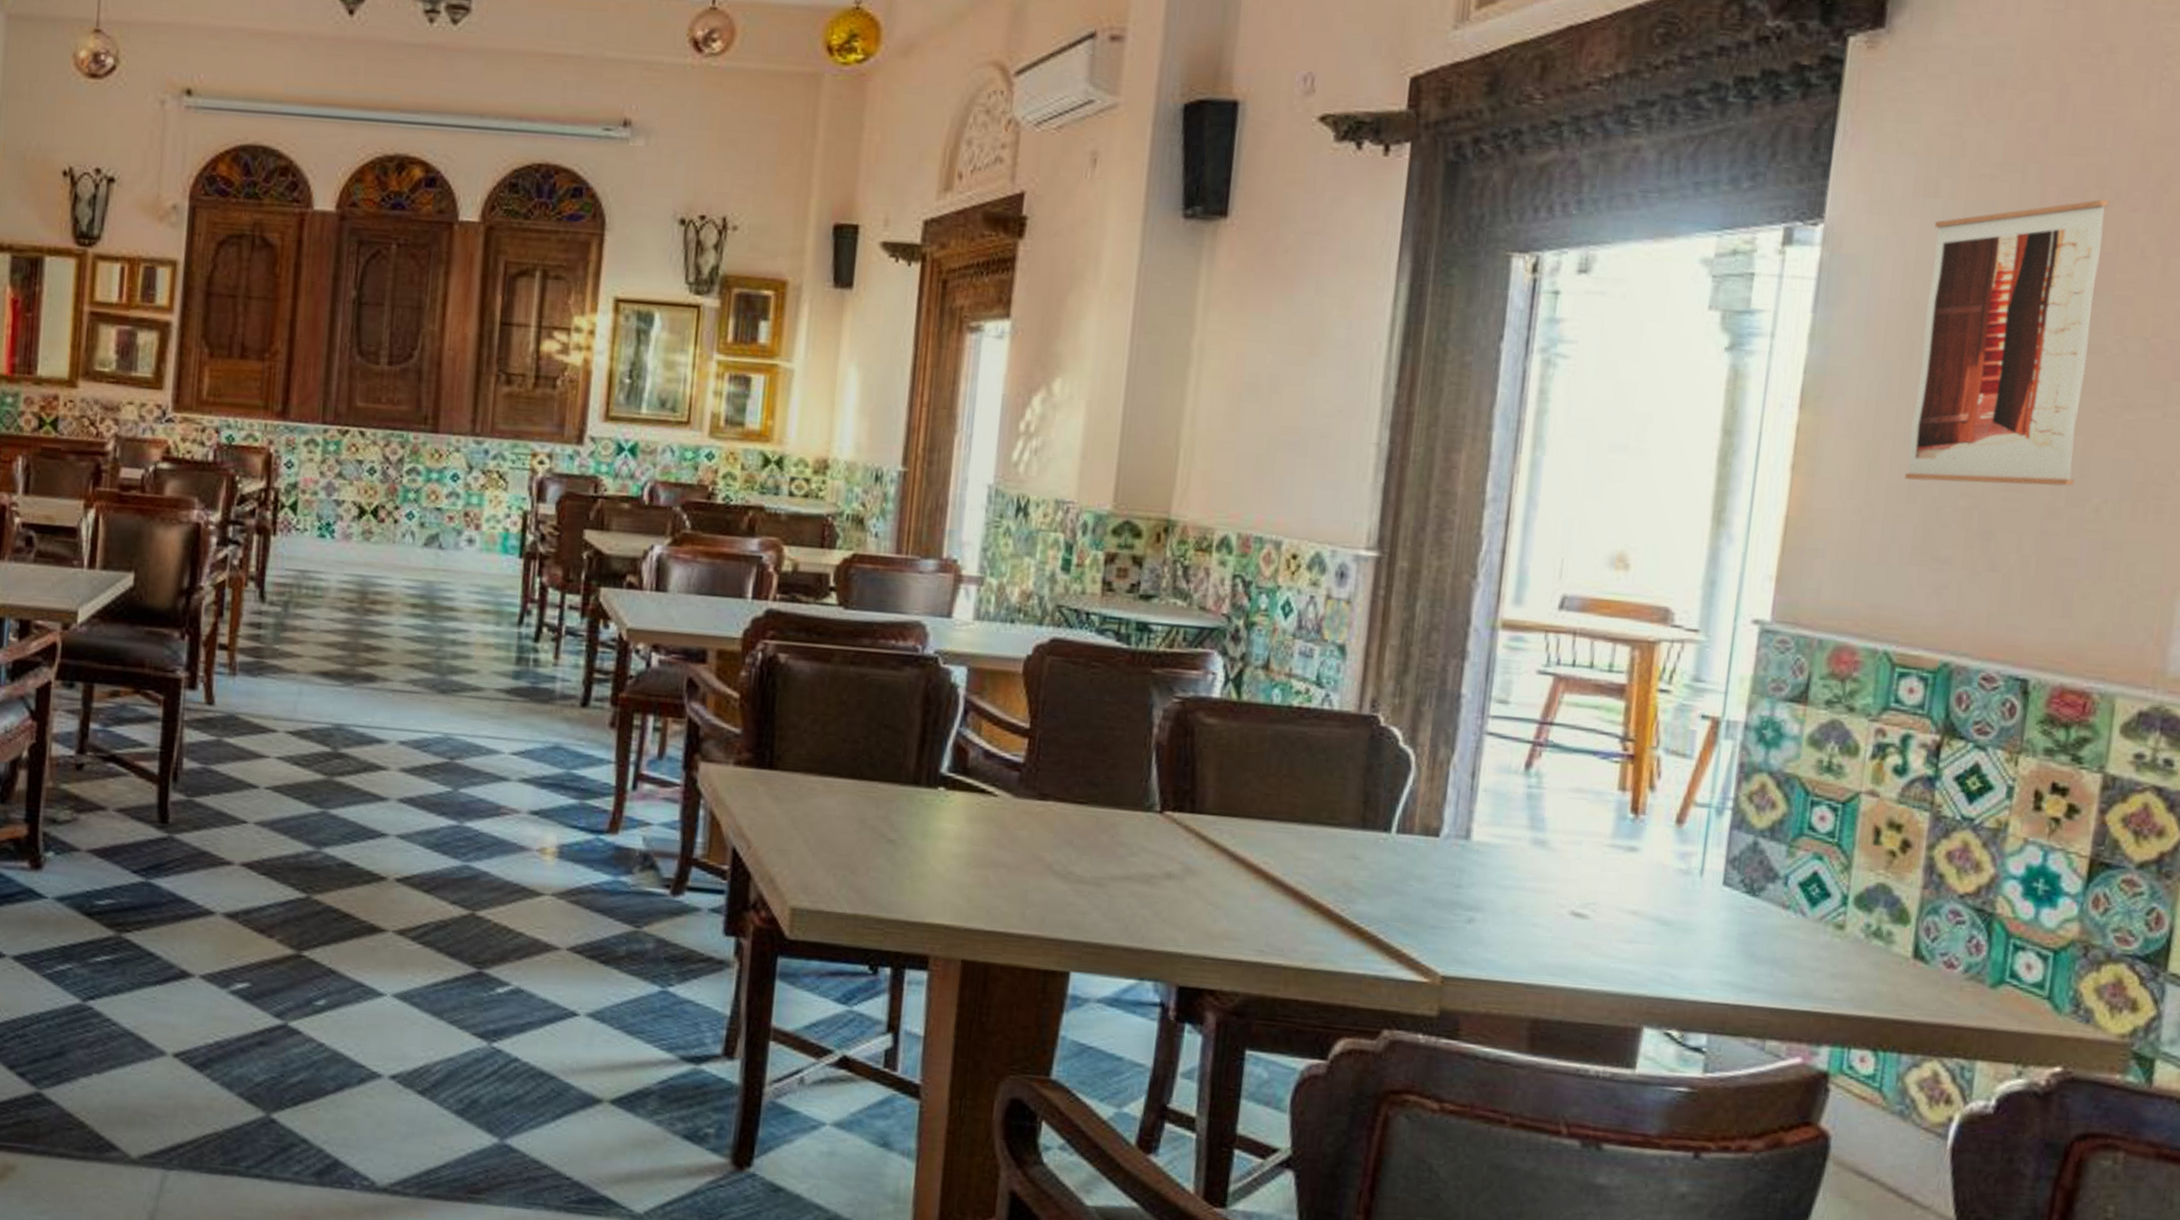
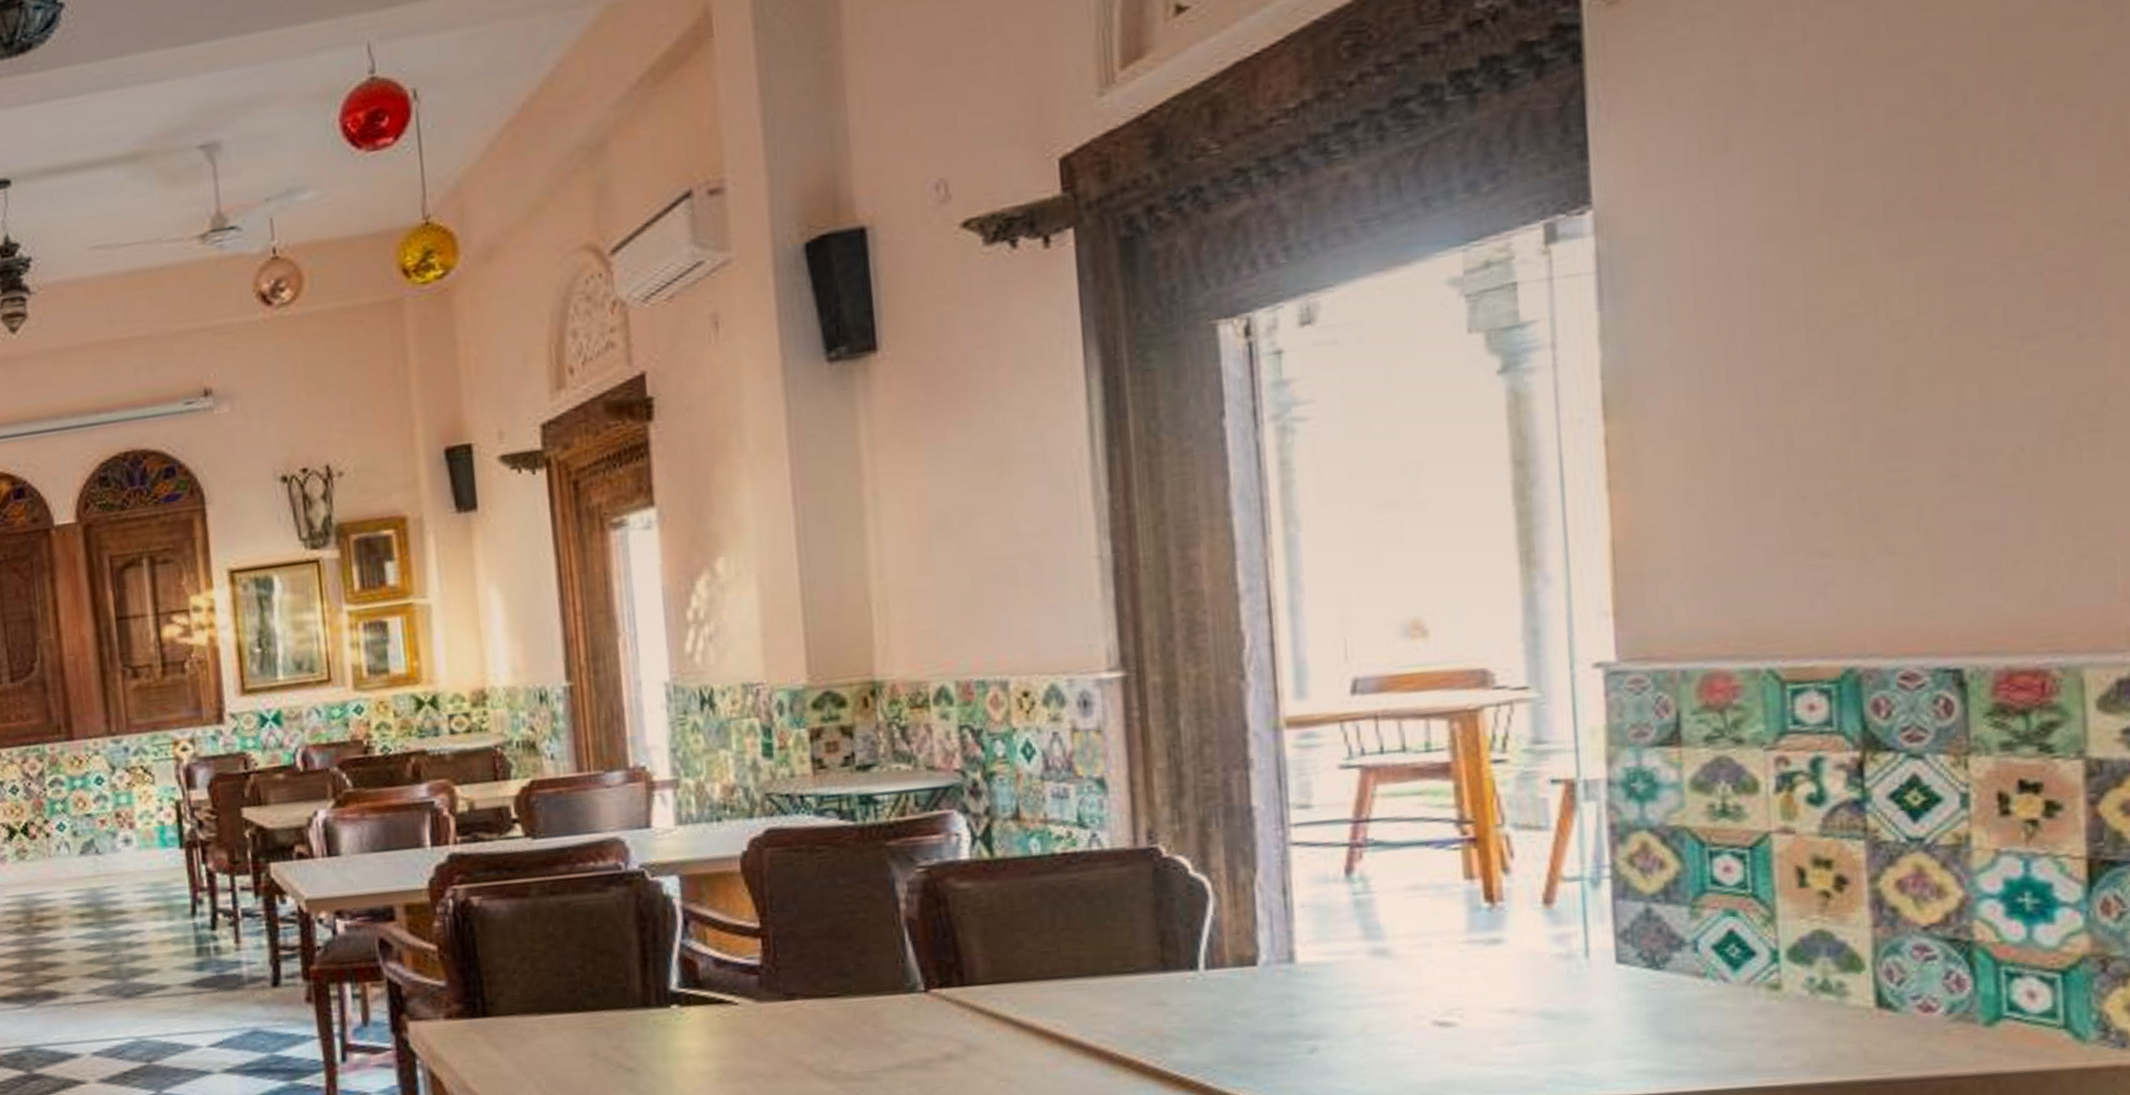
wall art: present [1905,199,2109,487] -> none [1734,107,1976,472]

